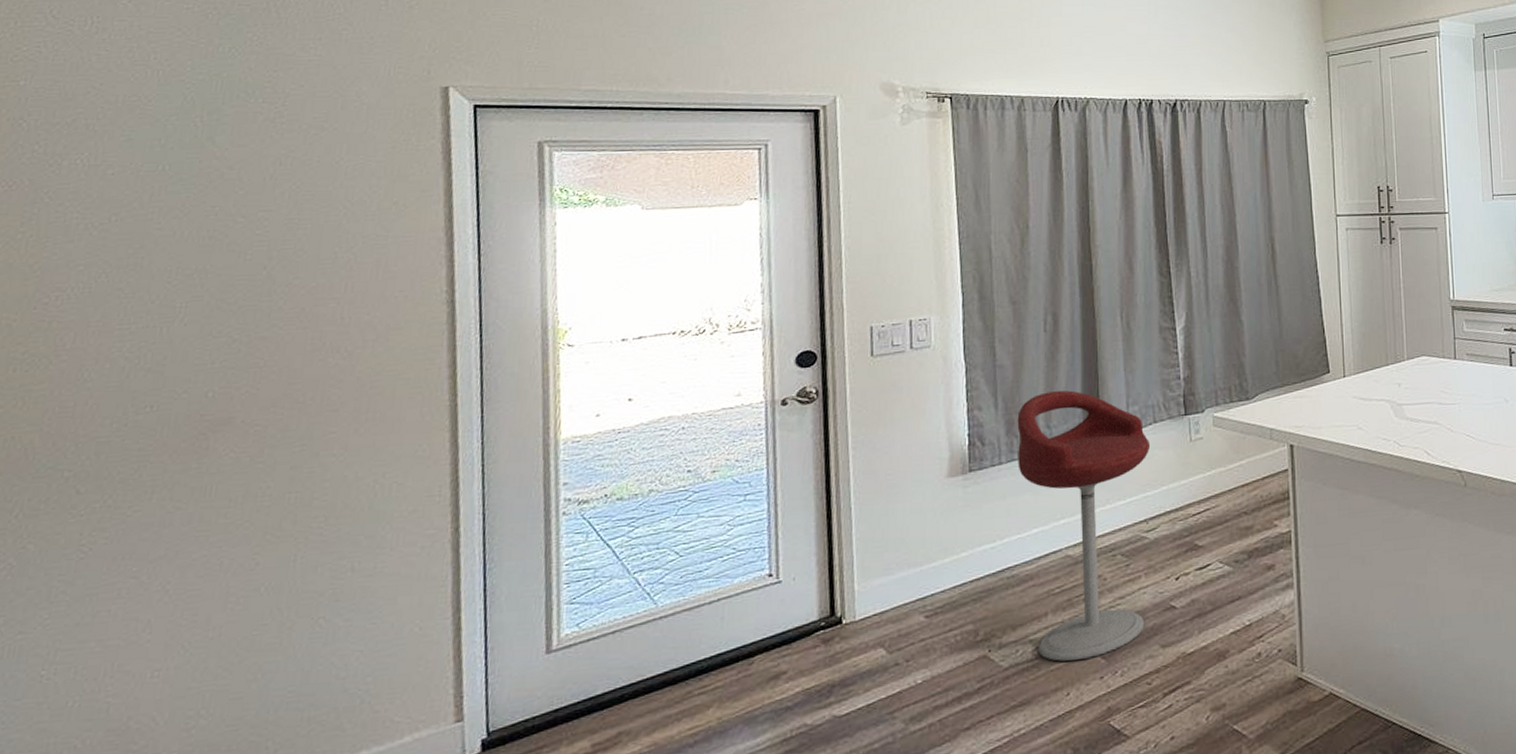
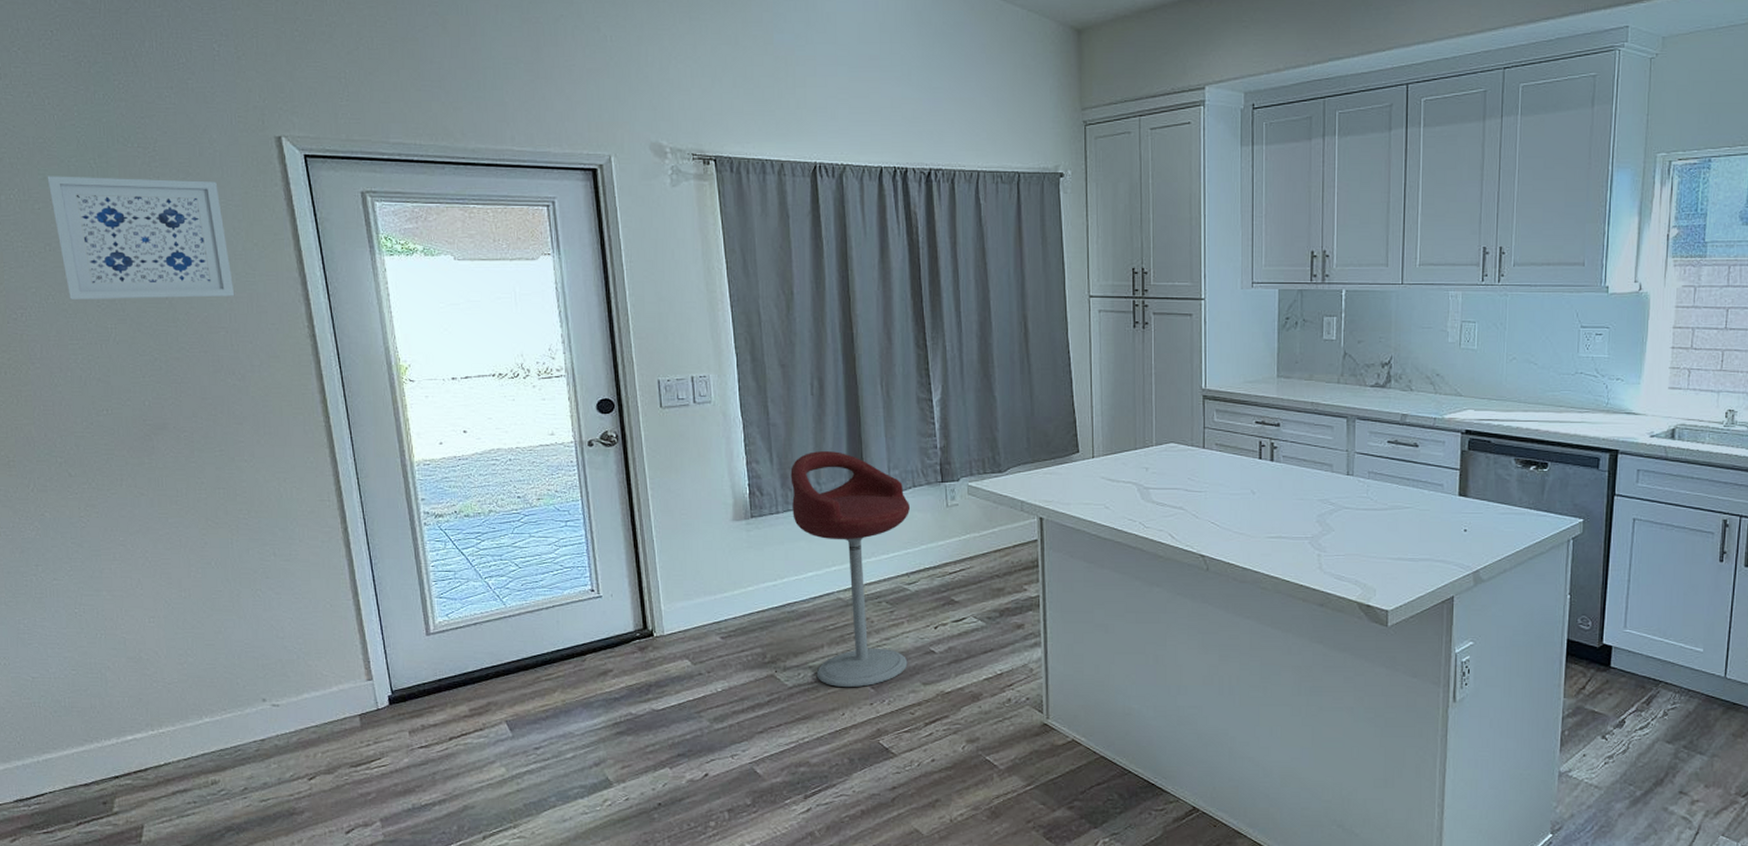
wall art: none [130,136,358,276] -> present [47,176,235,299]

